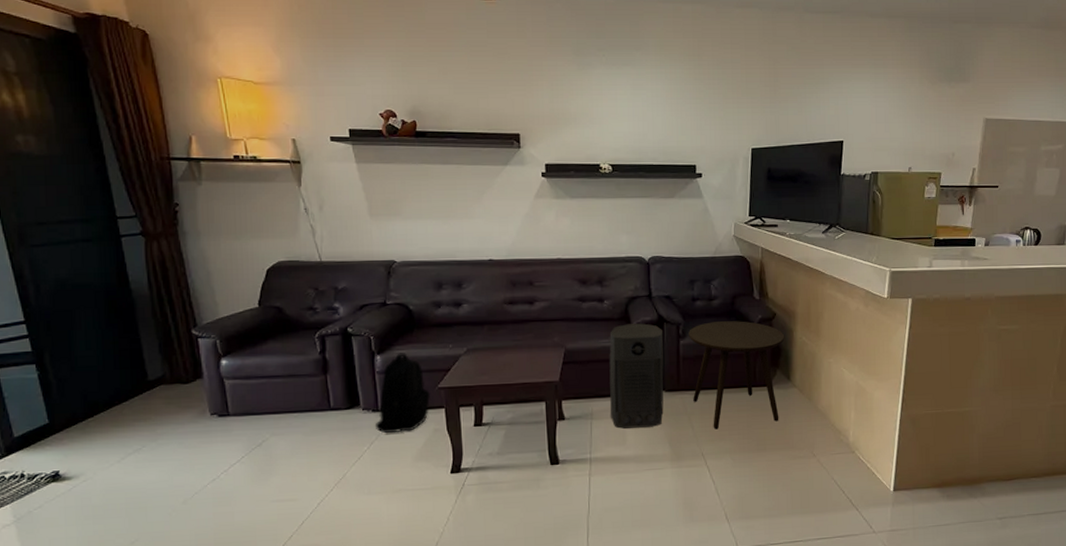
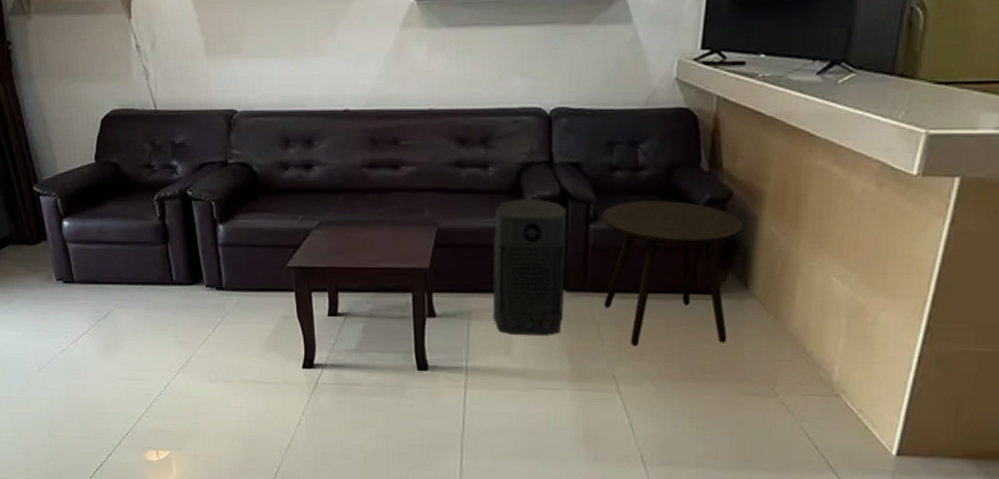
backpack: present [374,352,431,434] -> none [219,223,279,317]

